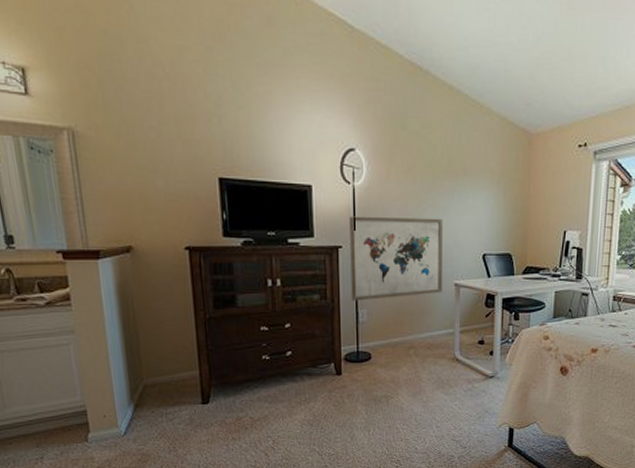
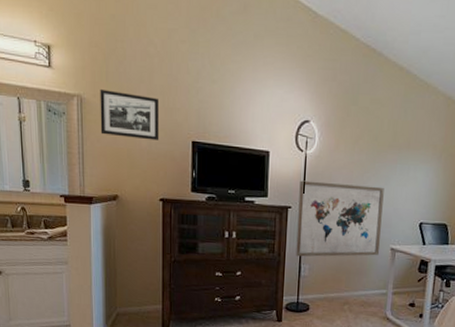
picture frame: none [96,119,178,179] -> present [100,88,160,141]

